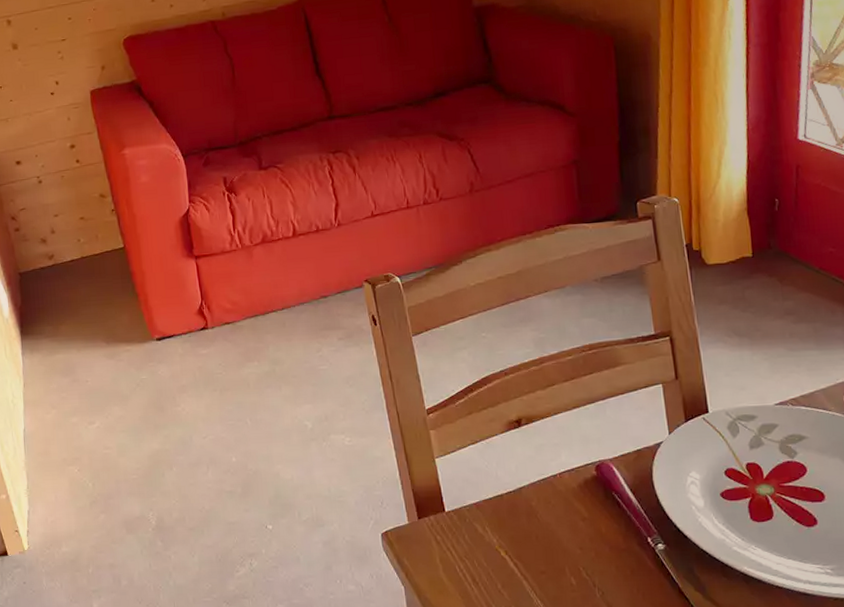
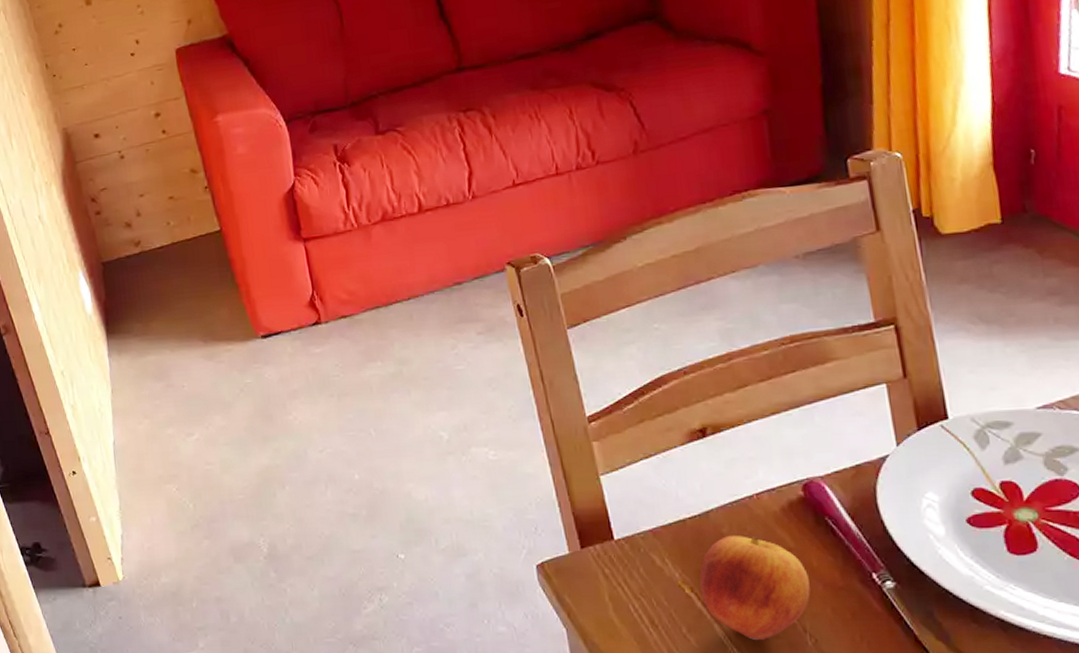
apple: none [512,508,600,593] -> present [699,536,811,640]

